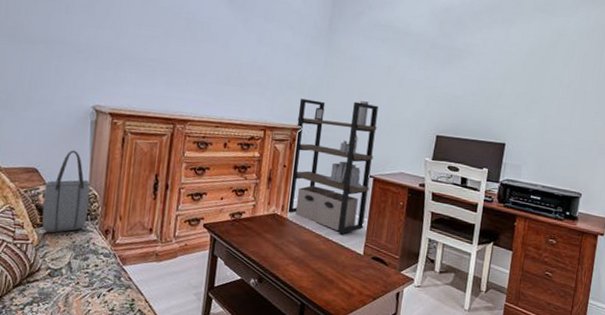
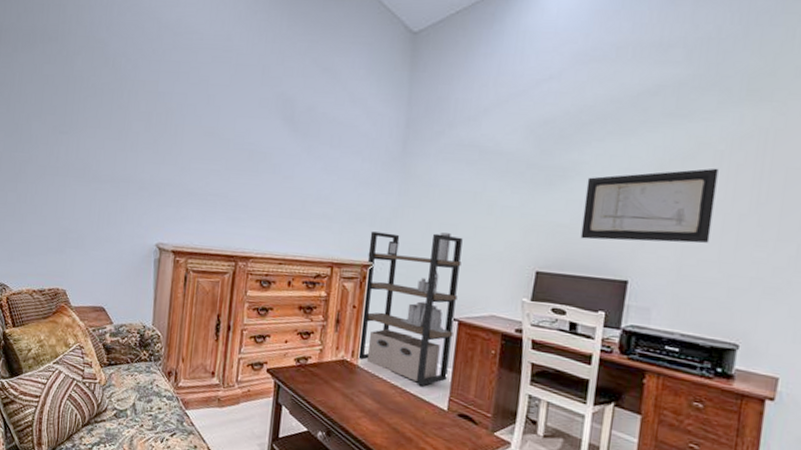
tote bag: present [42,150,91,233] -> none [108,289,154,373]
wall art: none [471,54,572,114] -> present [580,168,719,244]

